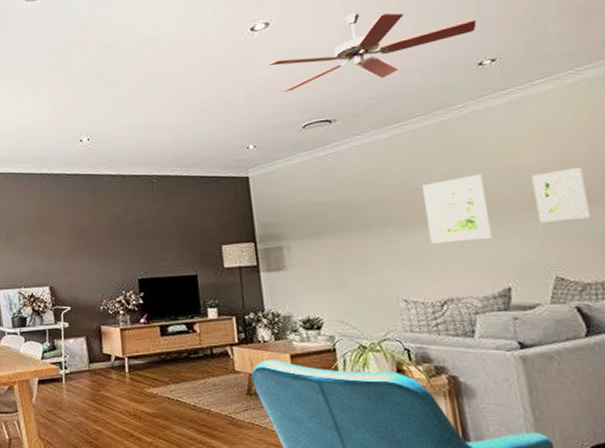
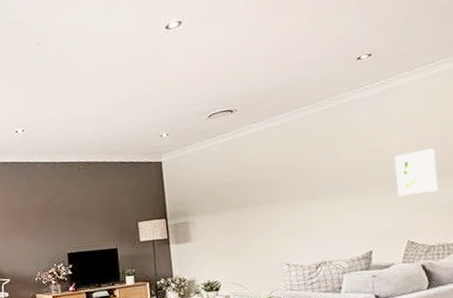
ceiling fan: present [267,13,477,92] -> none [179,12,358,85]
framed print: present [422,174,492,244] -> none [306,155,359,216]

